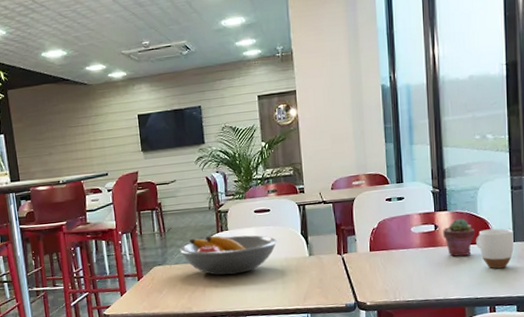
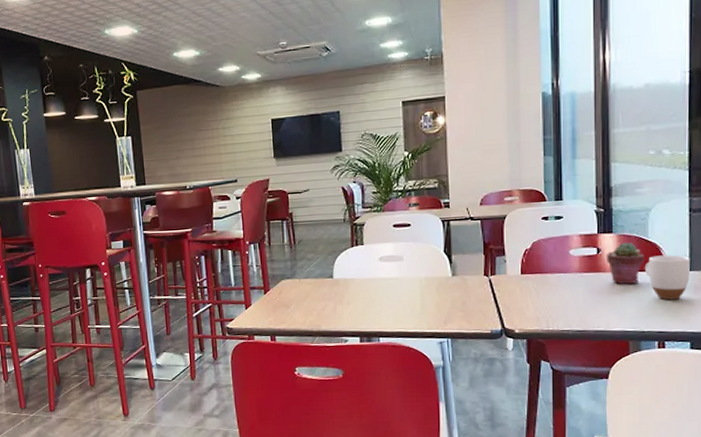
fruit bowl: present [179,235,278,276] -> none [310,250,418,293]

